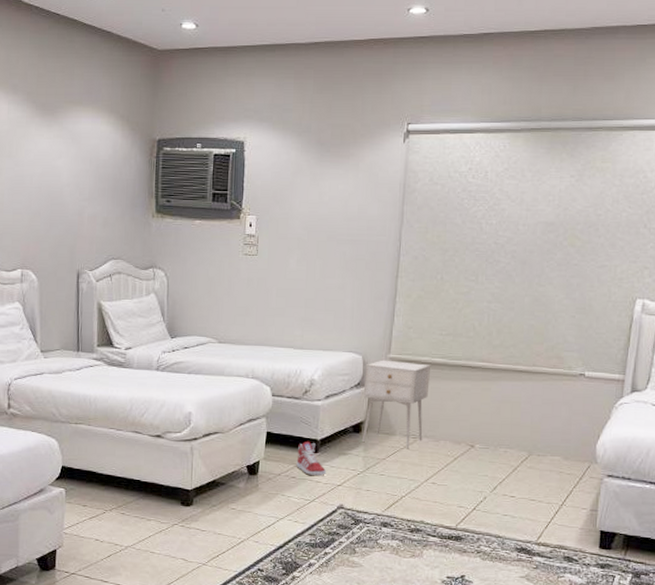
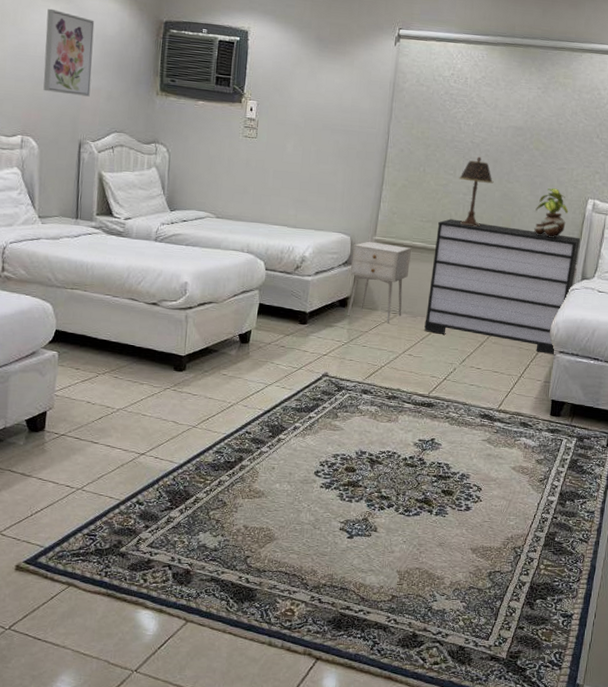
wall art: none [40,137,88,224] -> present [43,8,95,97]
sneaker: present [296,442,327,477] -> none [286,314,314,346]
dresser: none [448,330,629,480] -> present [424,219,581,355]
table lamp: none [482,259,523,337] -> present [459,157,494,227]
potted plant: none [571,289,613,346] -> present [533,188,569,238]

